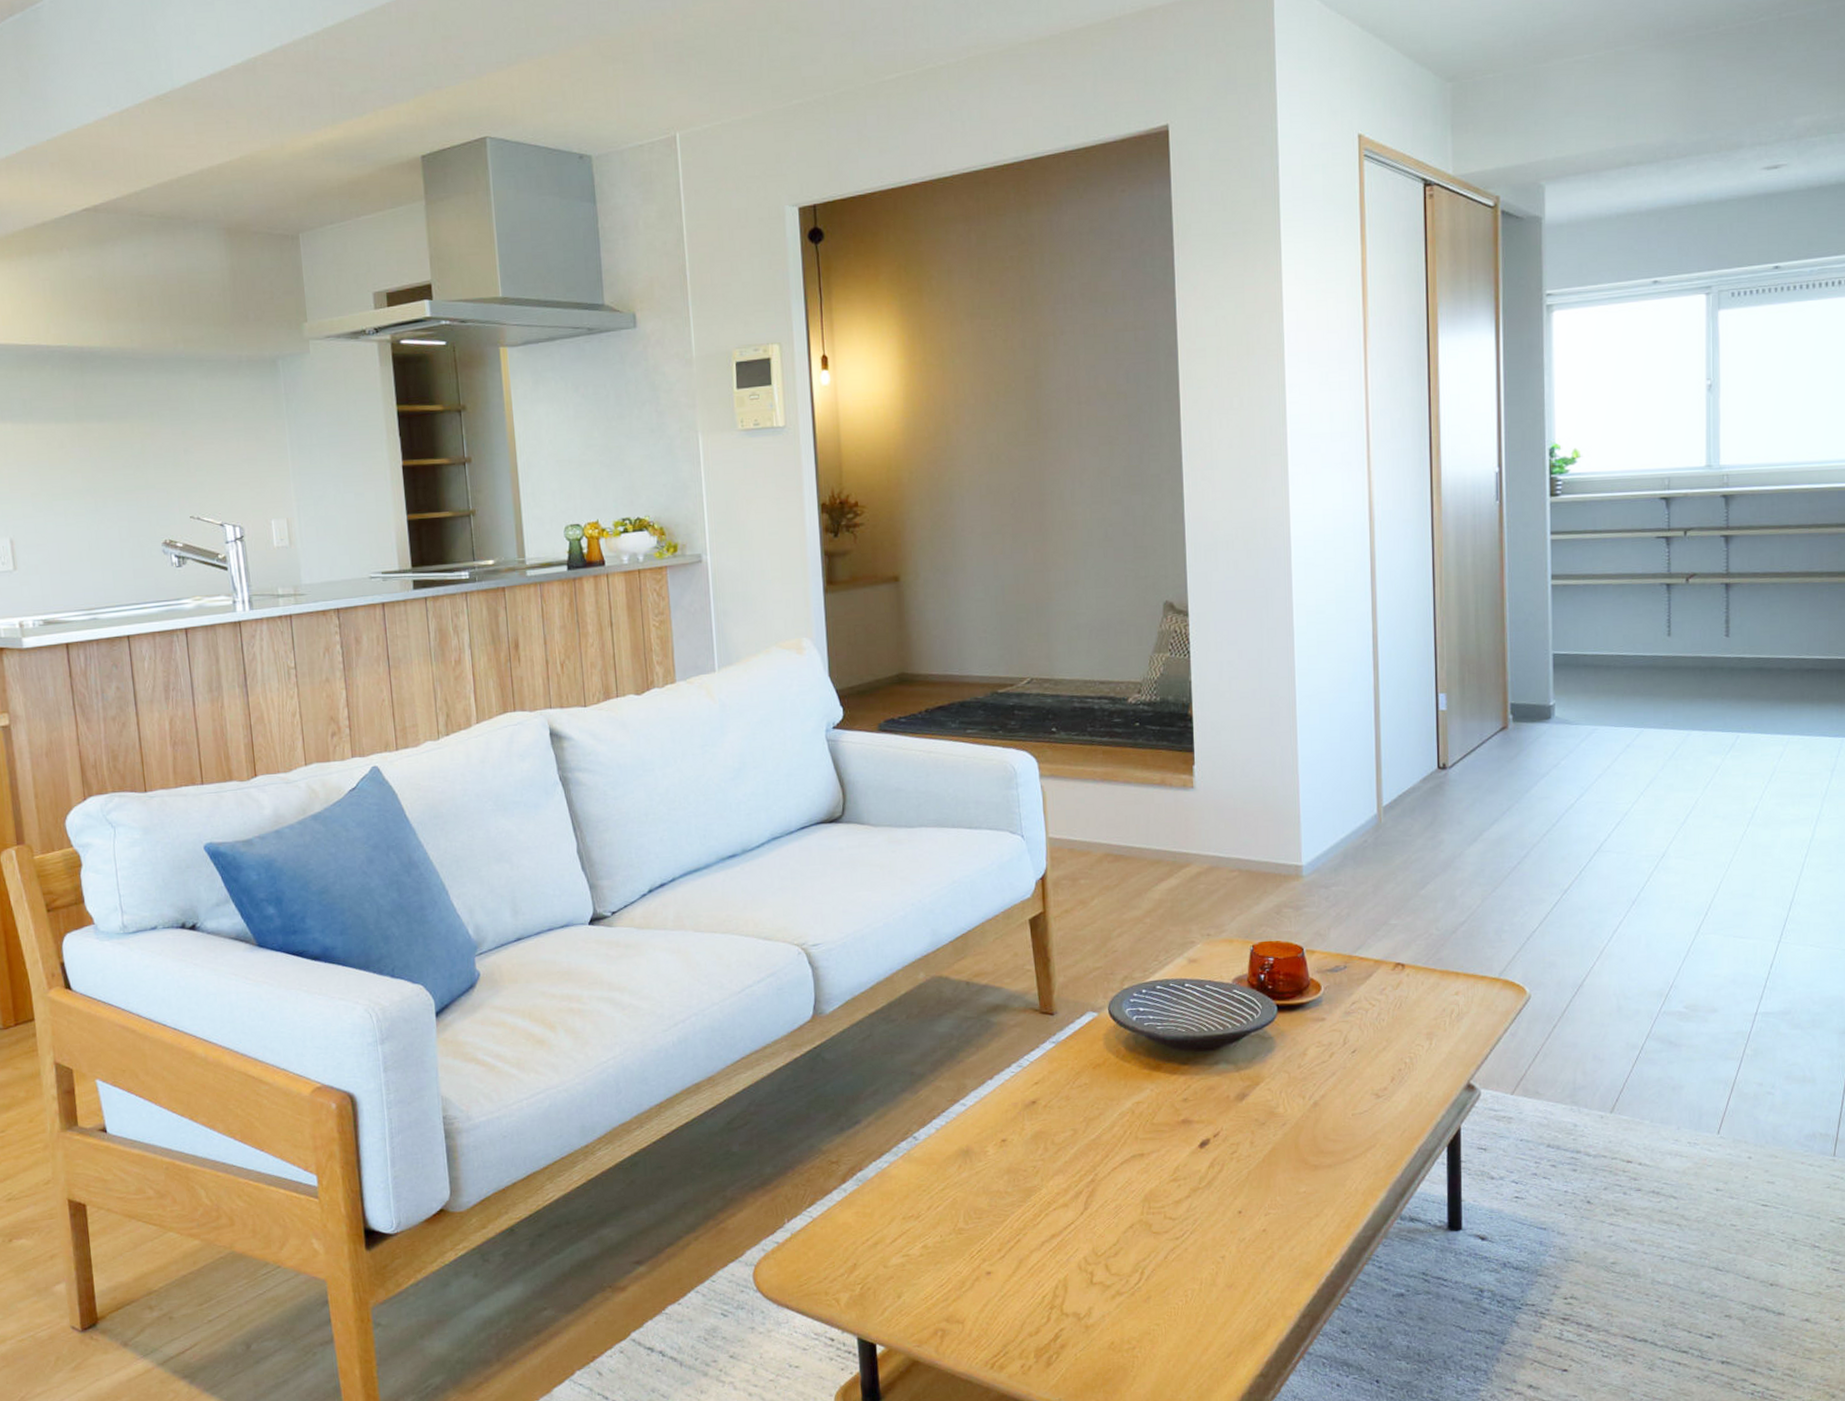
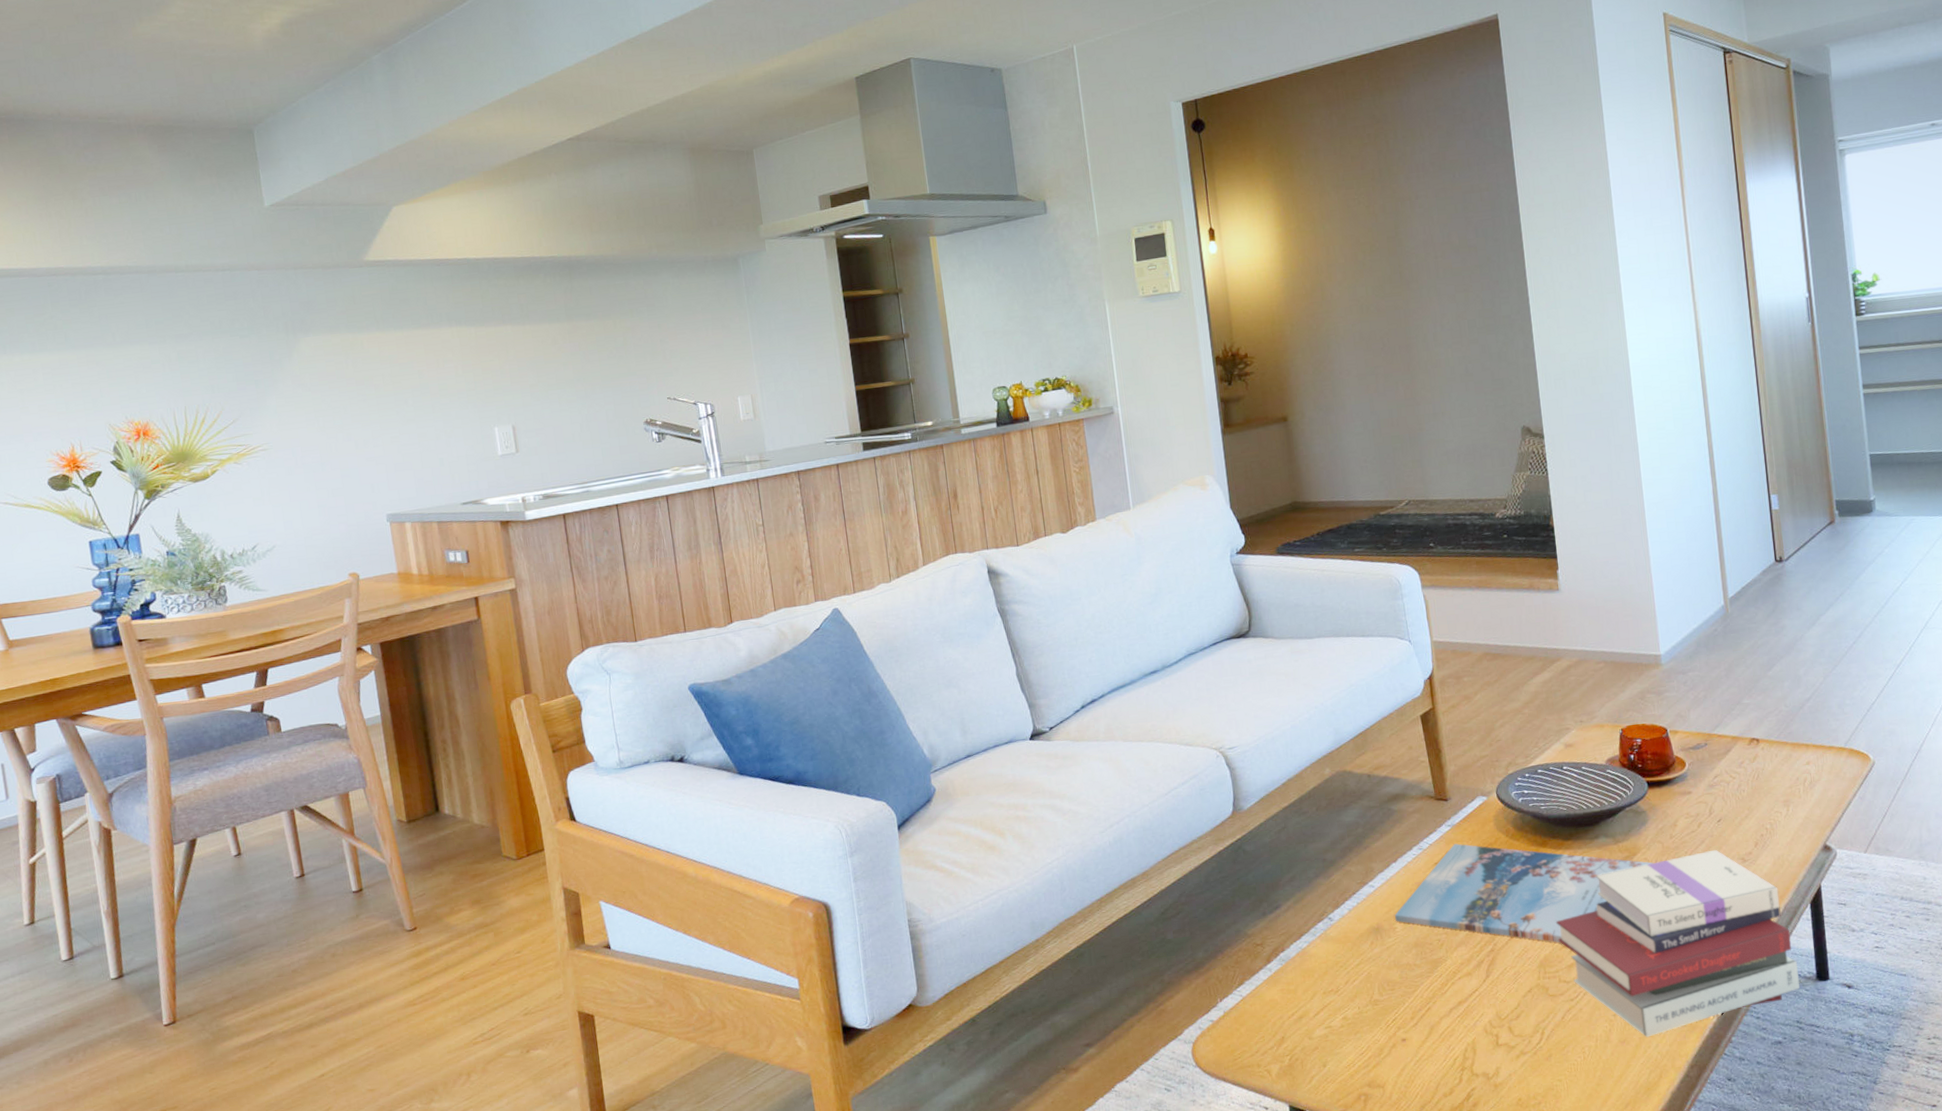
magazine: none [987,1062,1277,1176] -> present [1395,843,1653,943]
books: none [1164,1082,1428,1283] -> present [1555,849,1800,1038]

